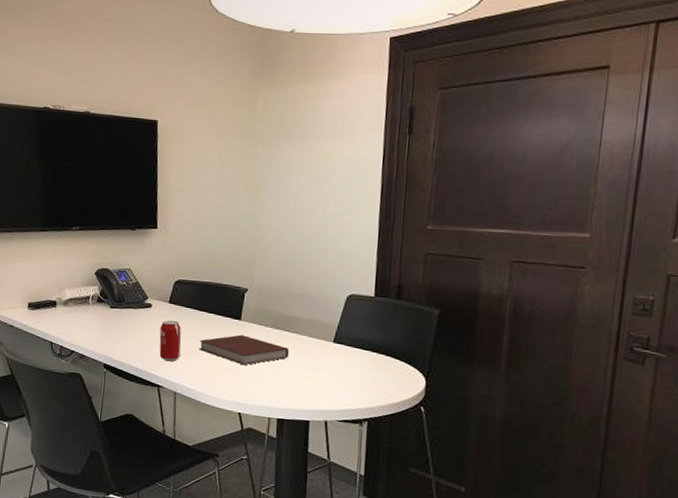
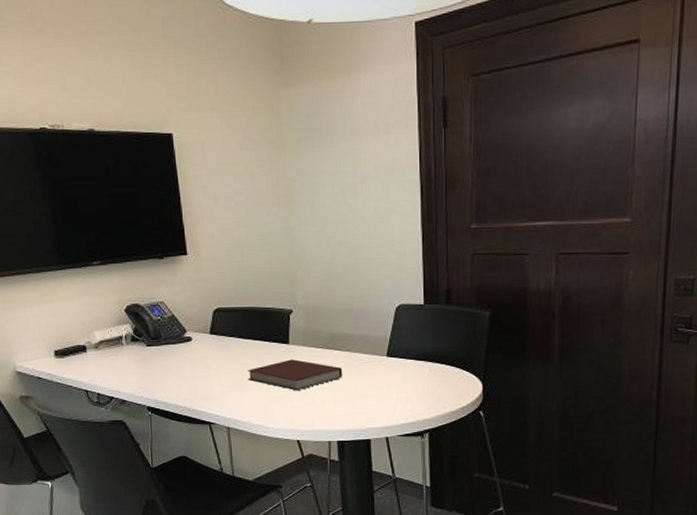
beverage can: present [159,320,182,361] -> none [204,353,229,395]

